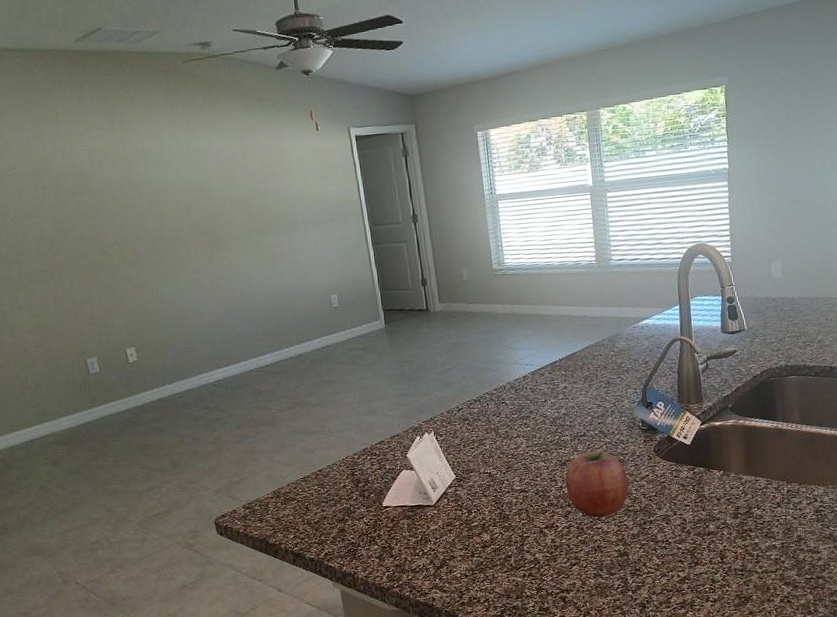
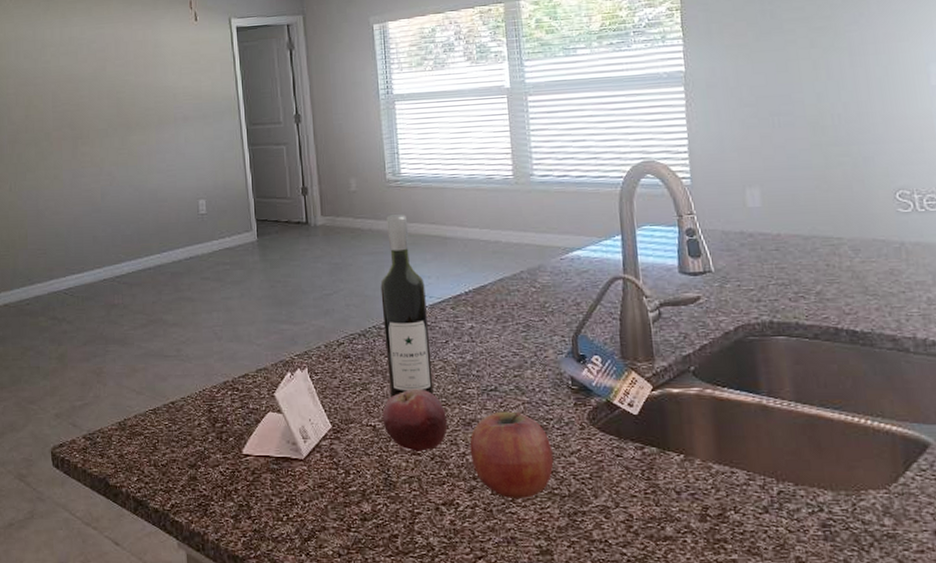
bottle: none [491,297,537,450] -> present [380,213,434,398]
fruit: none [496,440,548,490] -> present [382,388,448,452]

